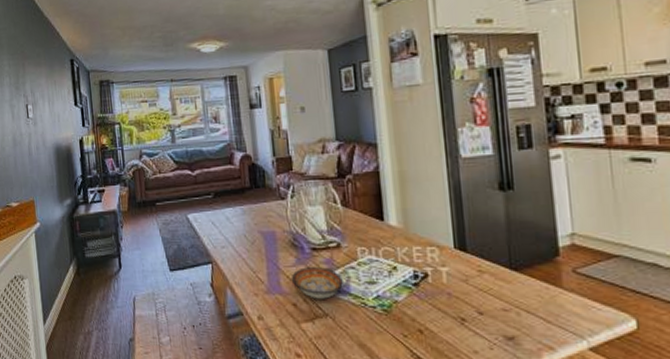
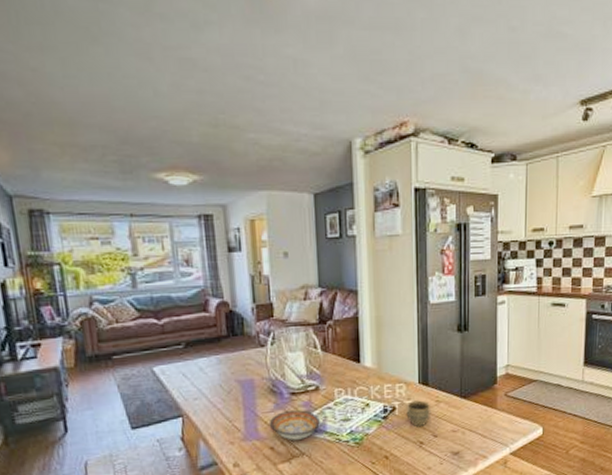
cup: none [441,268,472,300] -> present [406,400,430,427]

